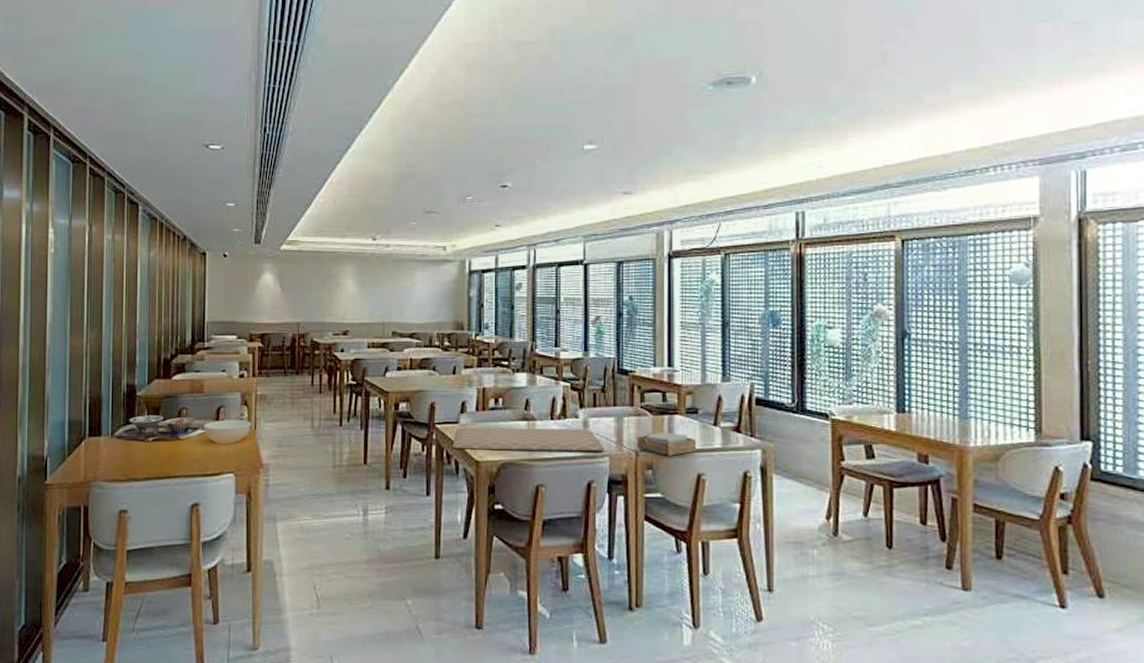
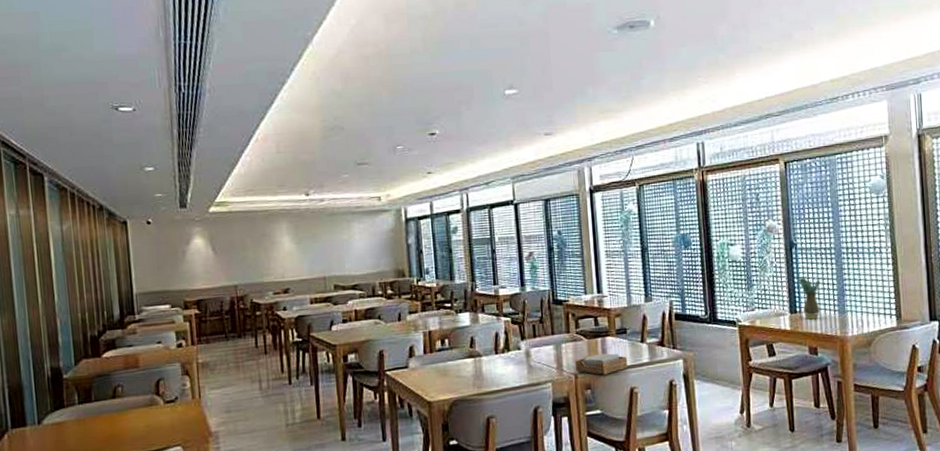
food tray: present [108,399,206,442] -> none [34,375,146,428]
bowl: present [203,420,251,445] -> none [142,390,195,419]
placemat: present [452,427,605,452] -> none [404,359,547,393]
vase: none [908,371,938,422] -> present [797,276,821,320]

